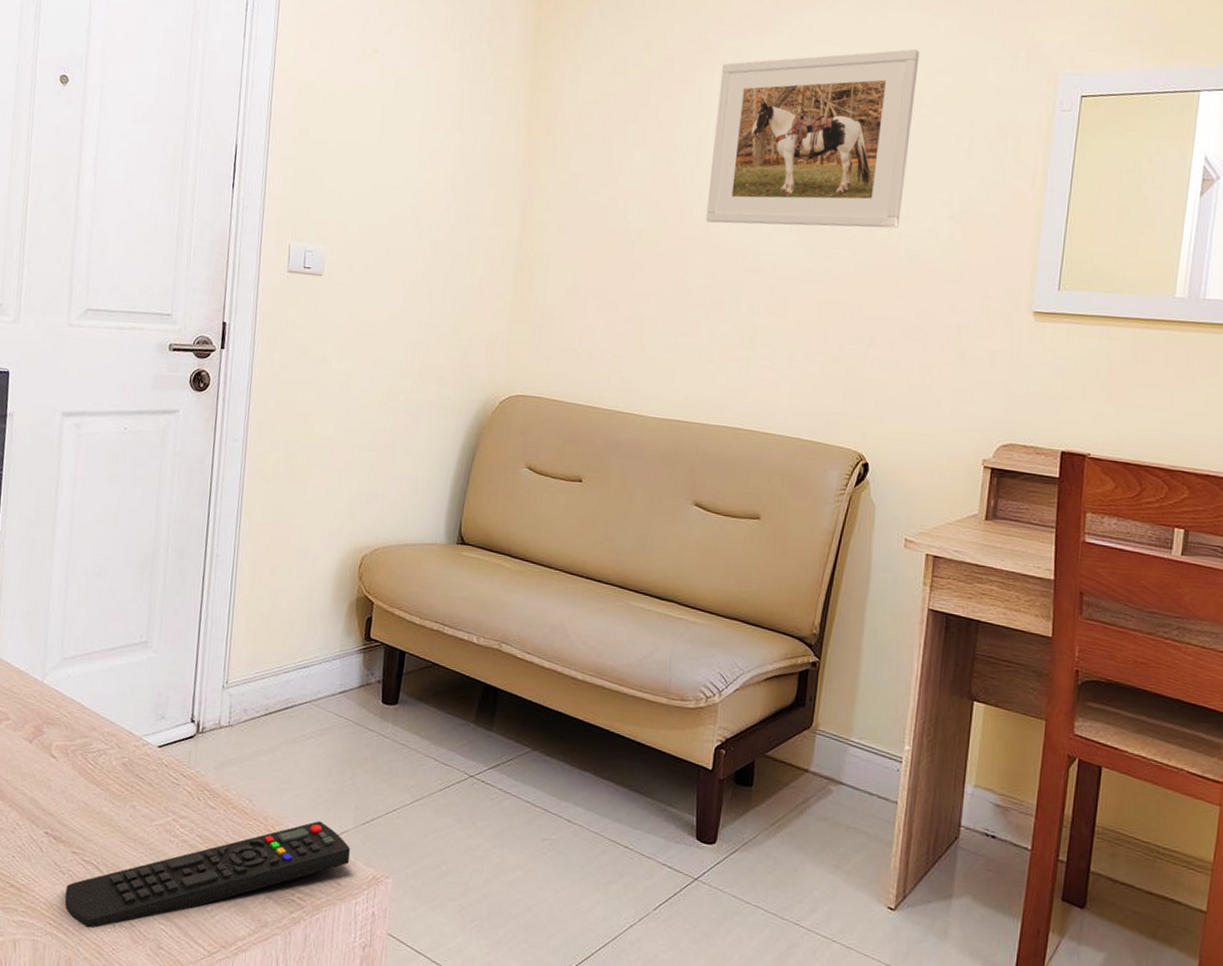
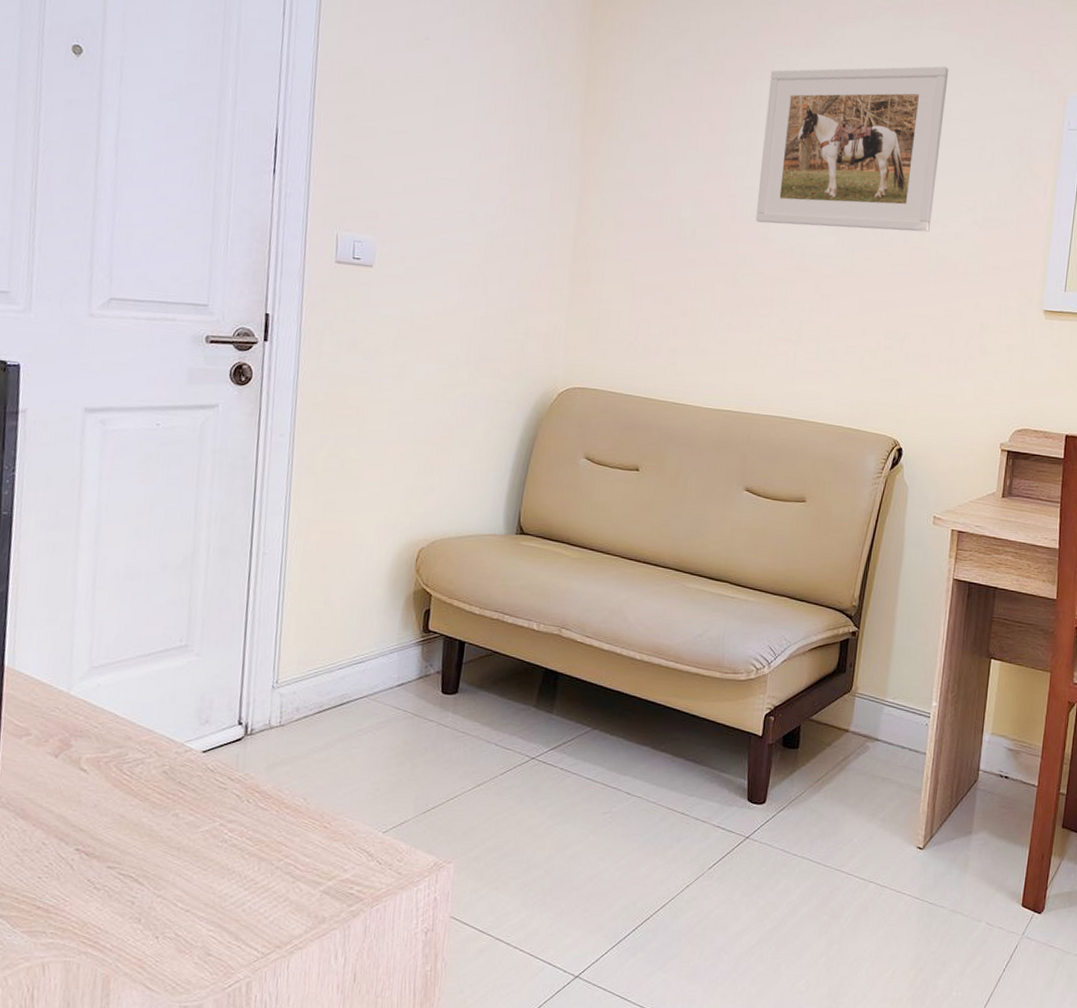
remote control: present [64,821,350,928] -> none [100,813,411,943]

